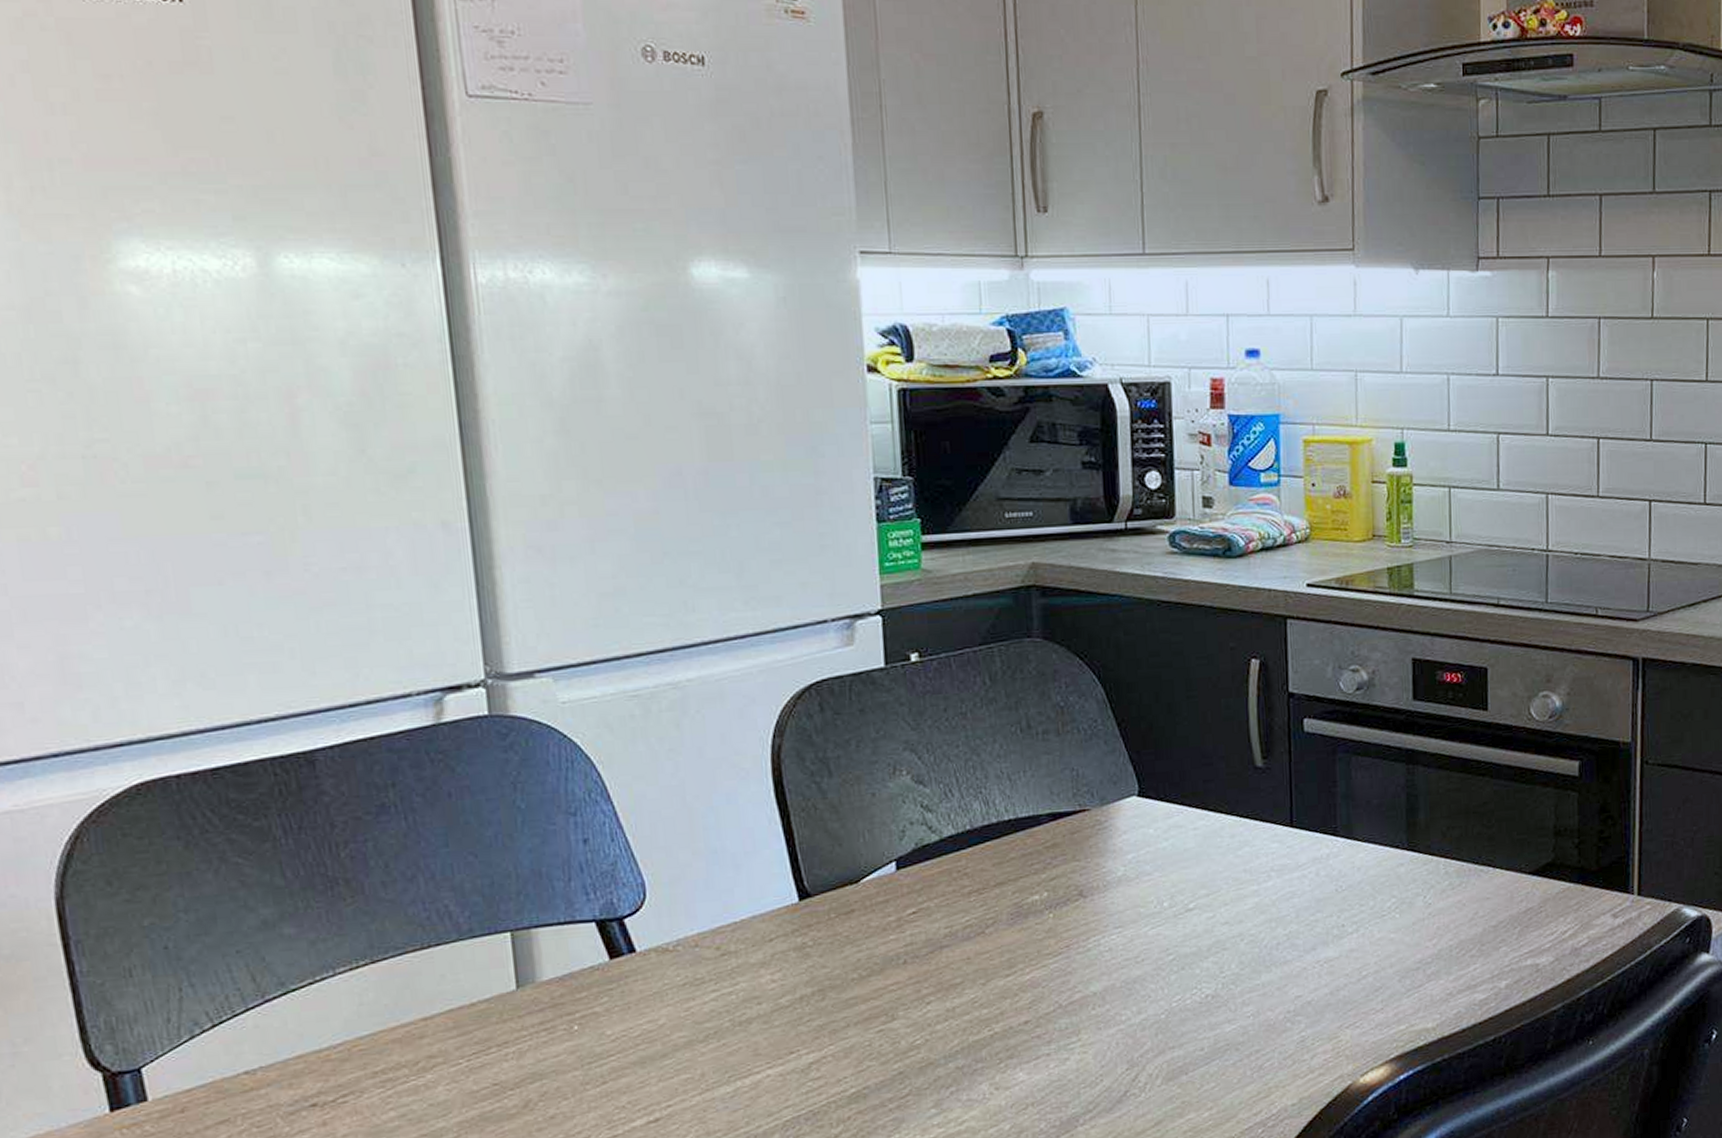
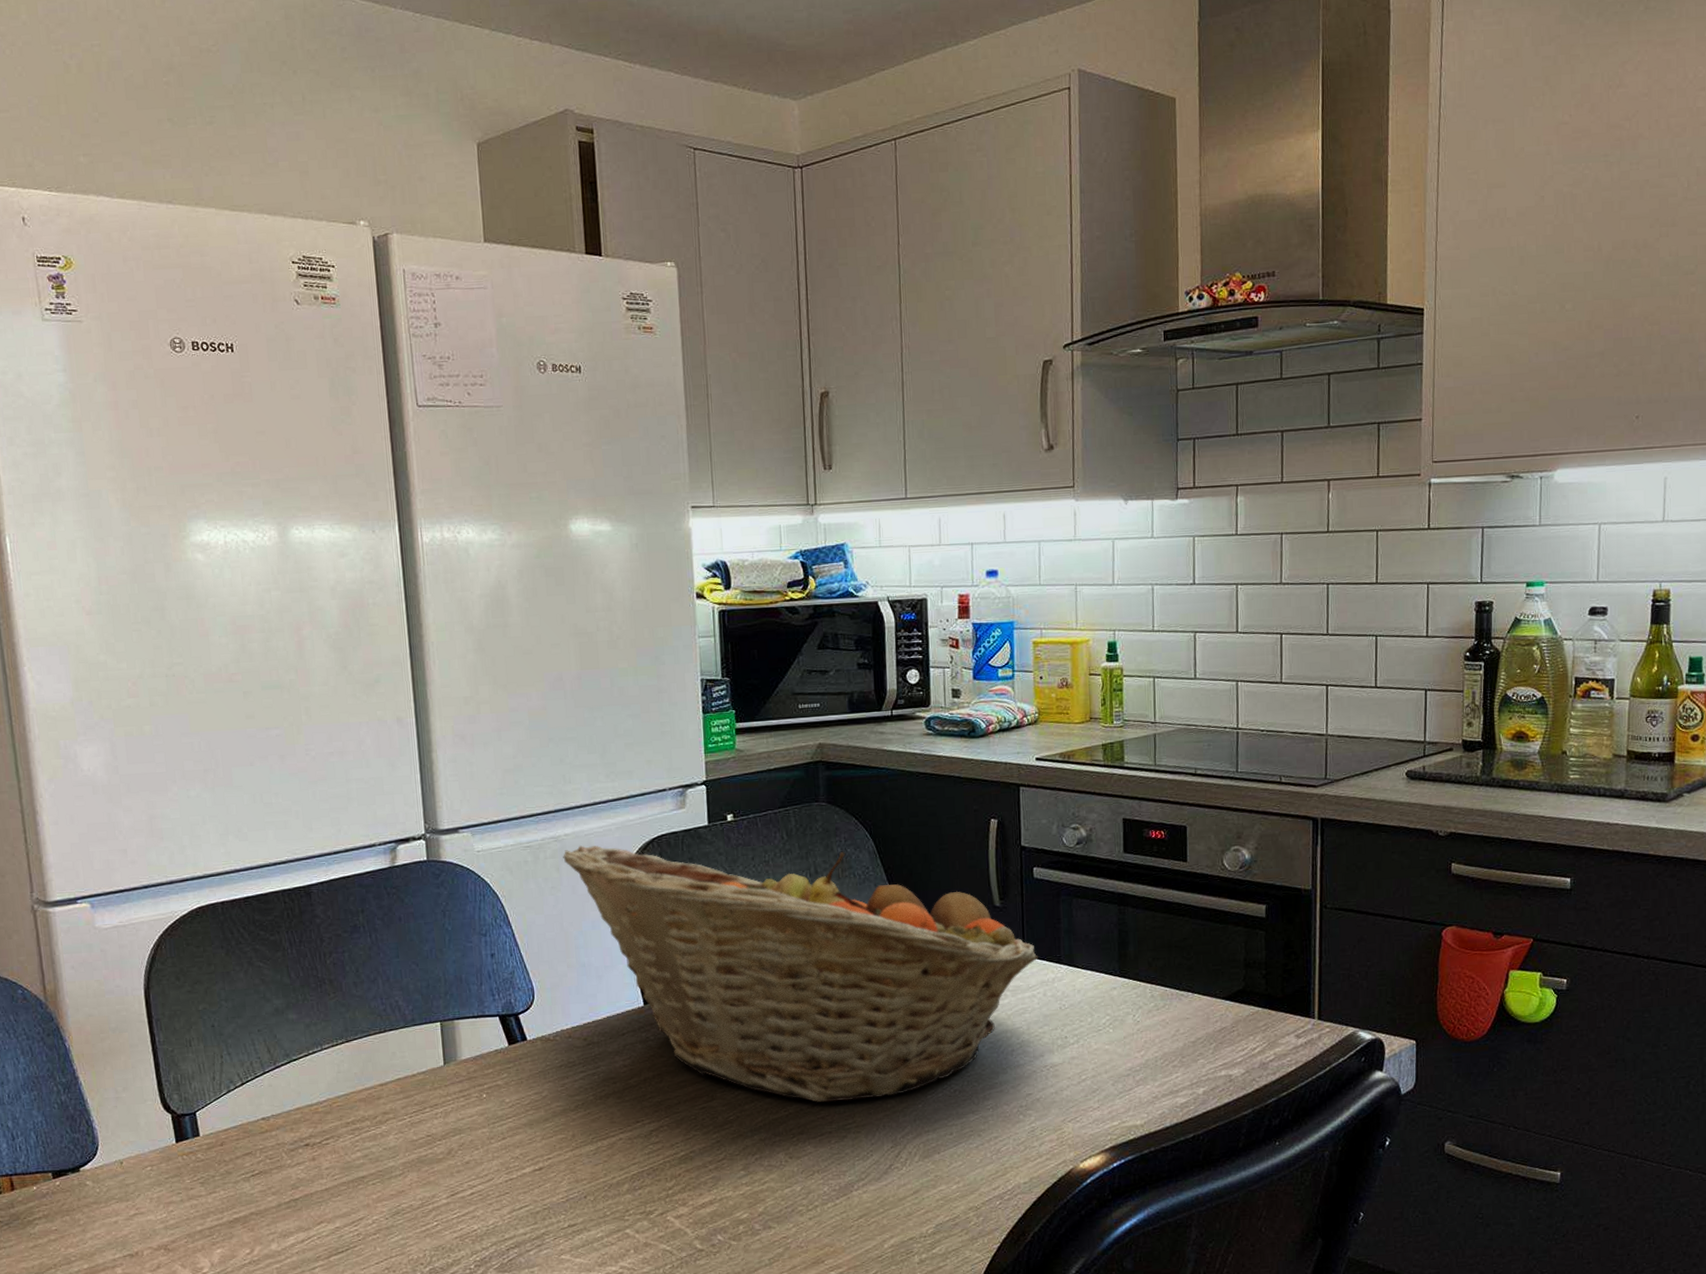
fruit basket: none [684,694,1311,1018] -> present [563,845,1039,1103]

